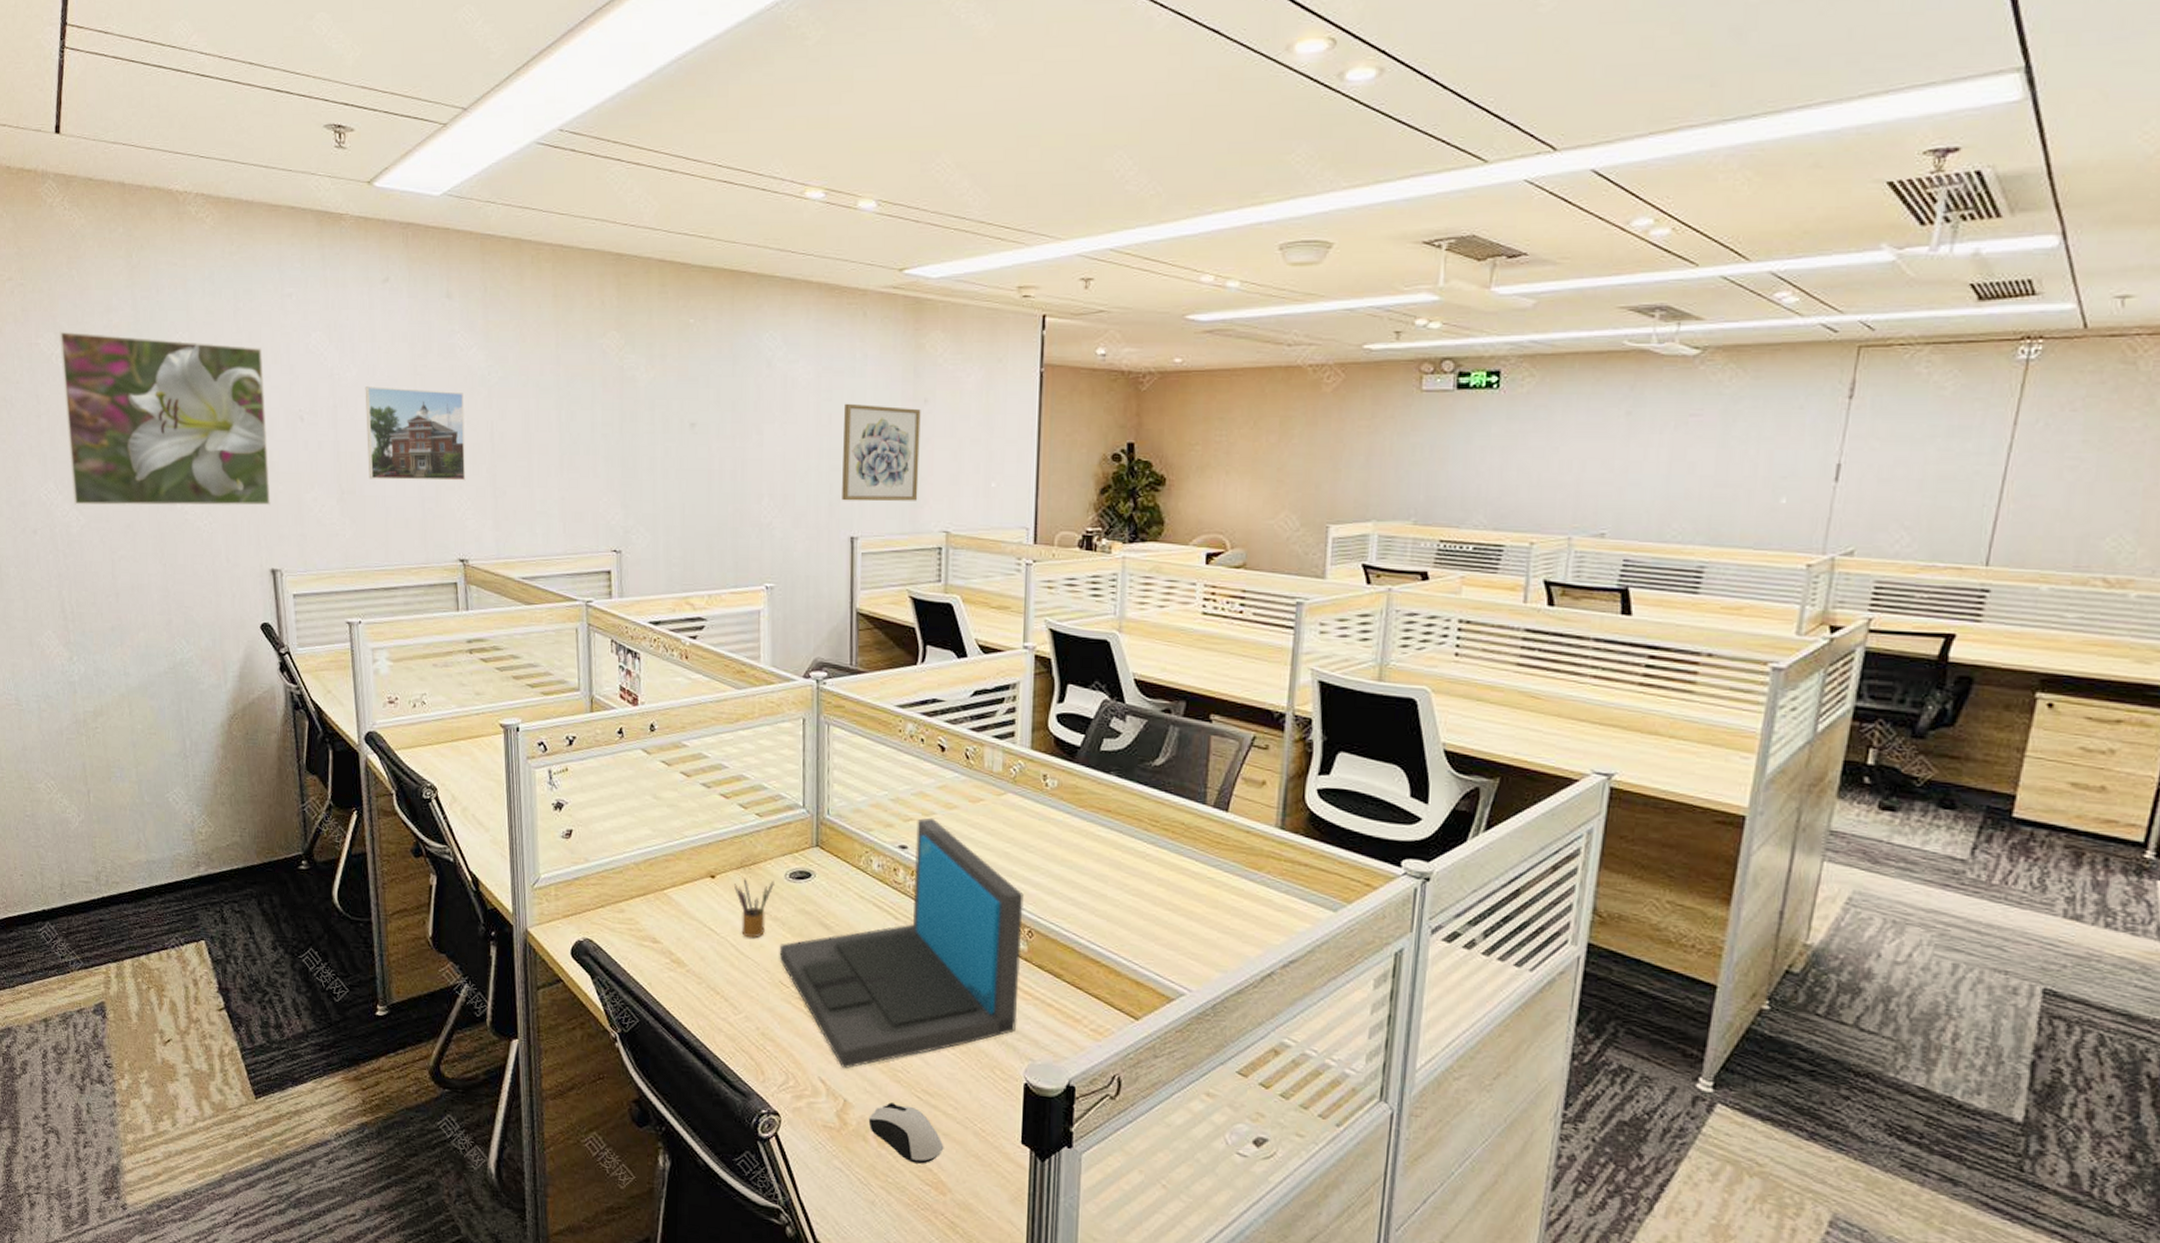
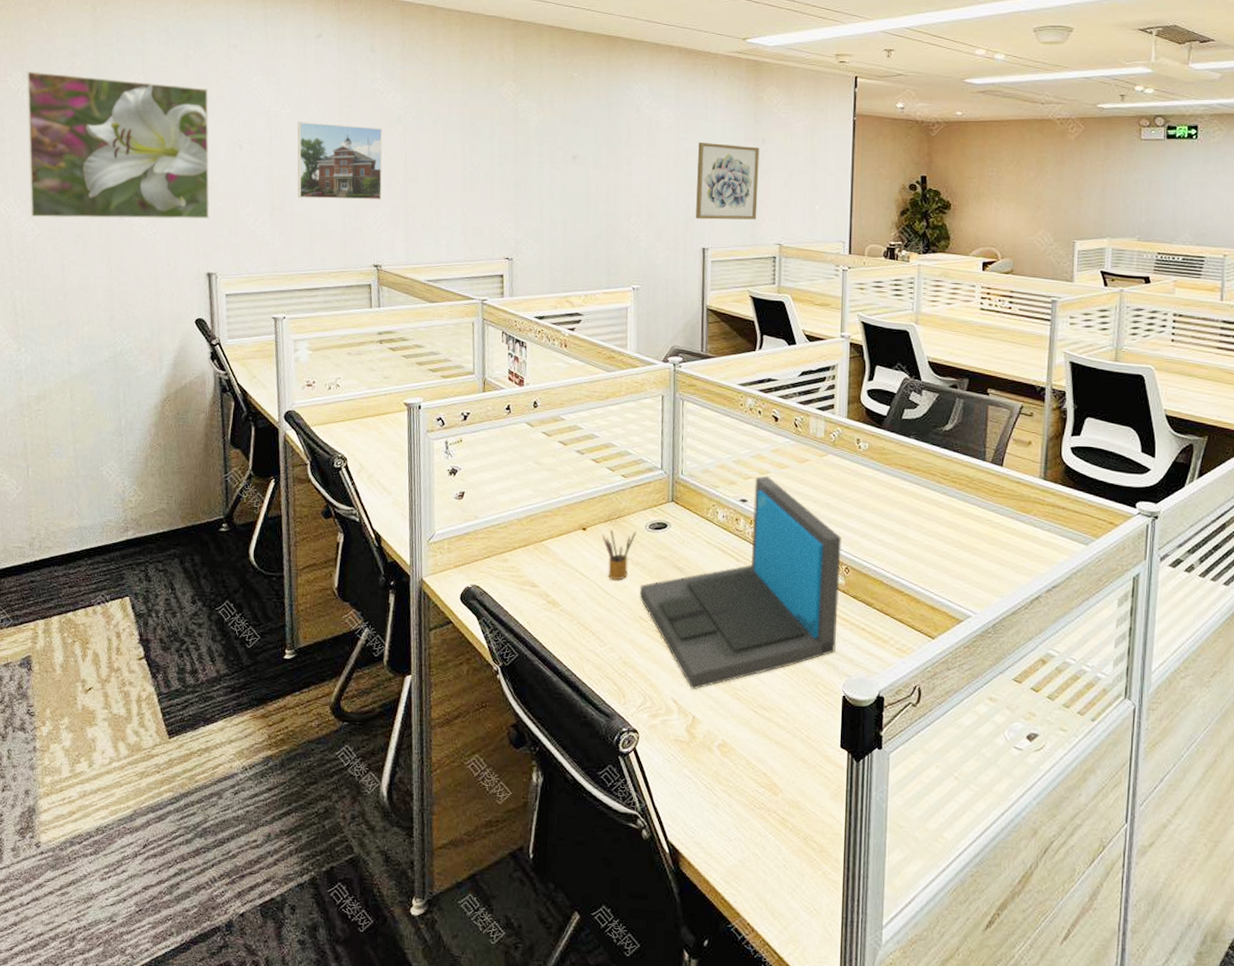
computer mouse: present [868,1102,944,1164] -> none [713,717,777,769]

